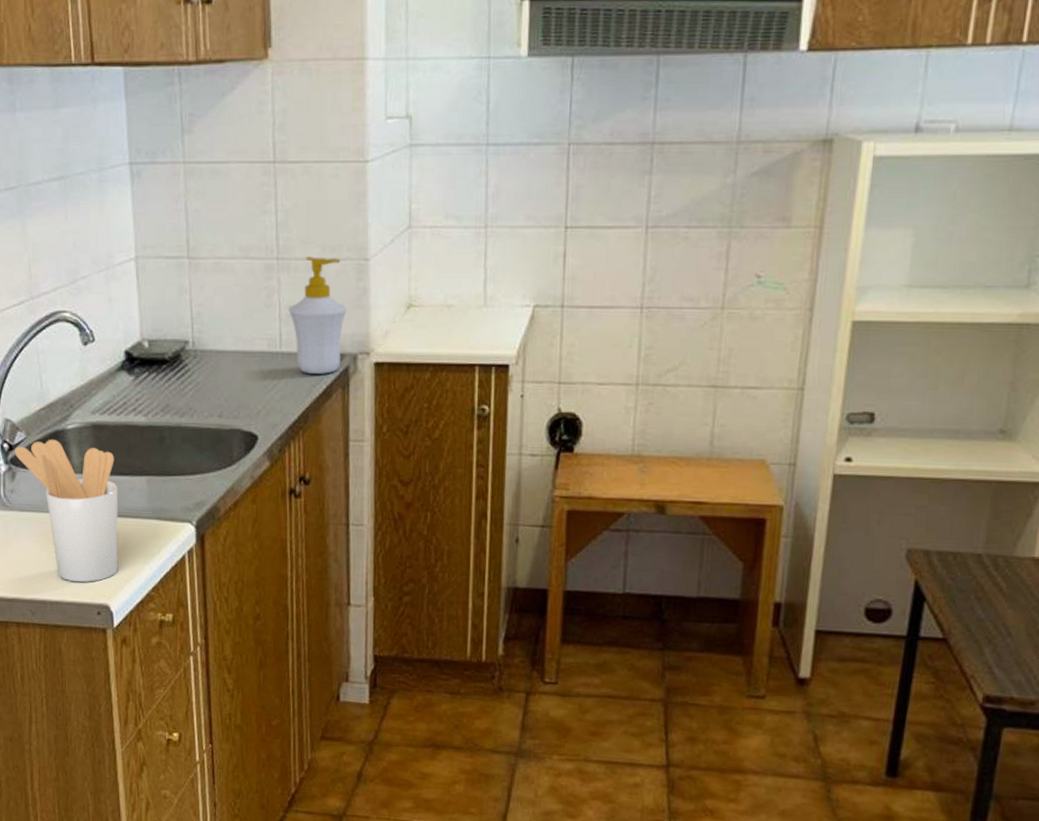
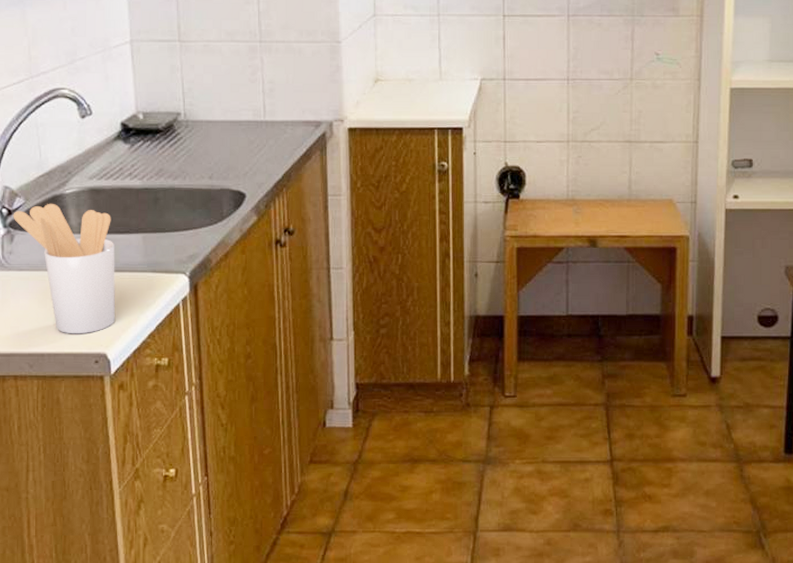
soap bottle: present [288,256,347,374] -> none [271,40,323,139]

